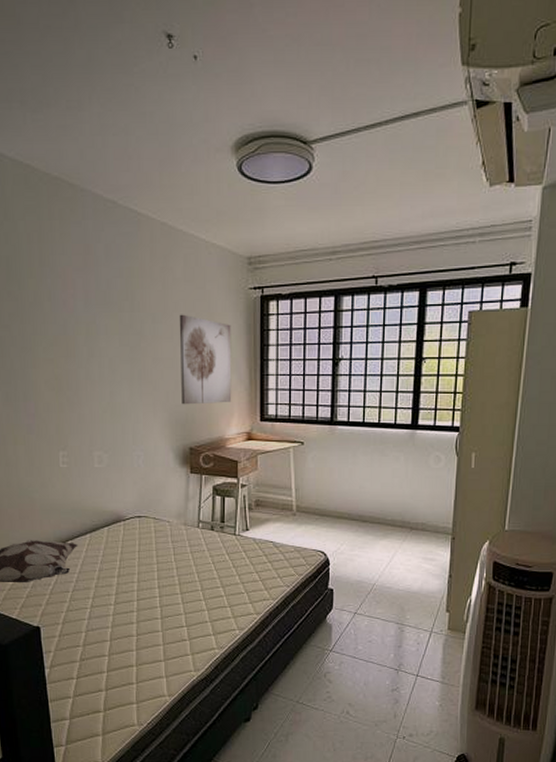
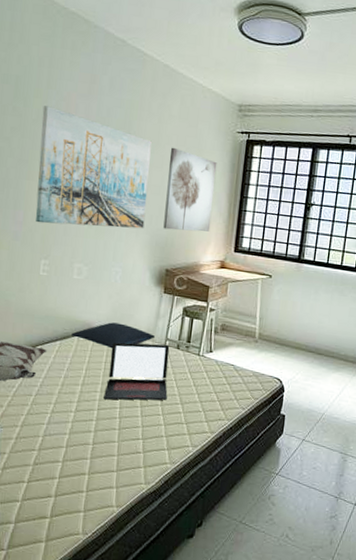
wall art: none [38,284,161,413] -> present [35,105,152,229]
pillow: none [100,509,186,537] -> present [71,322,155,349]
laptop: none [141,527,207,589] -> present [103,342,170,401]

